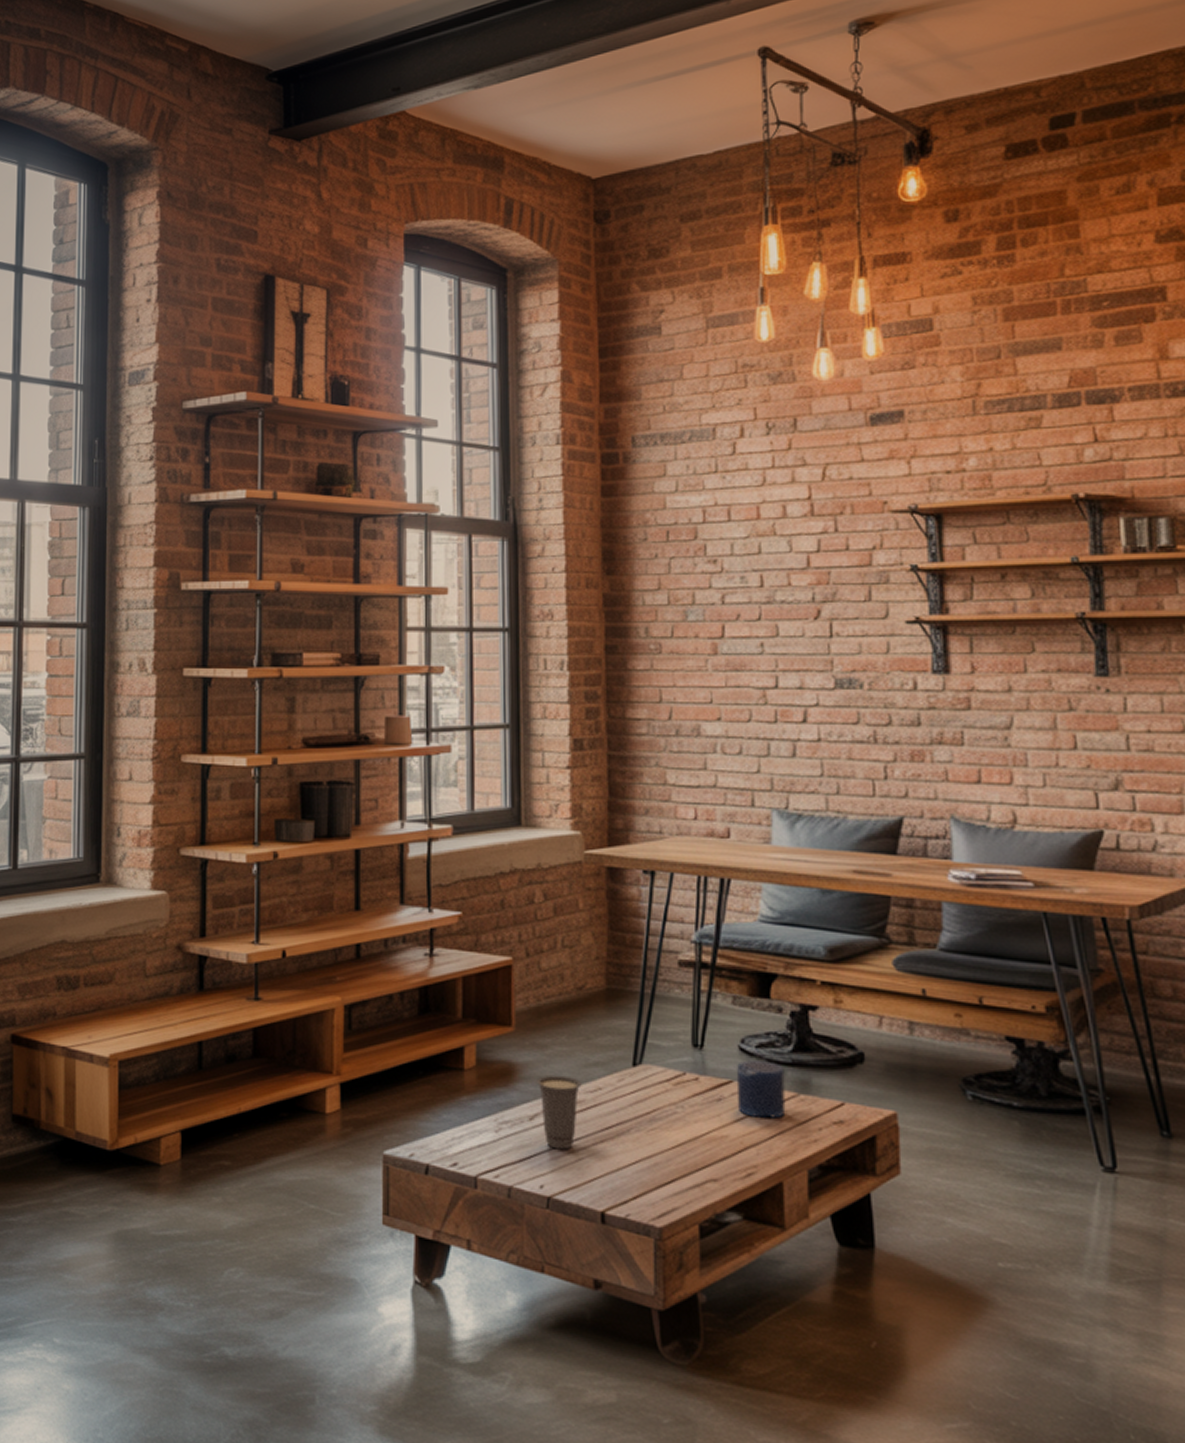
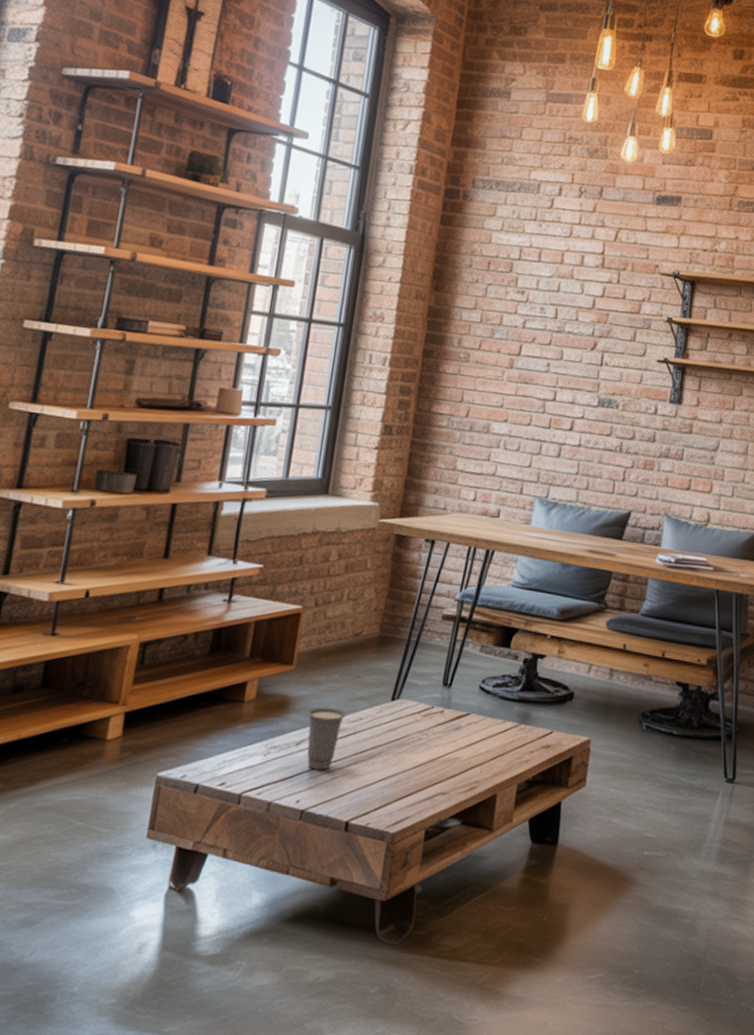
candle: present [736,1060,786,1118] -> none [470,697,512,744]

